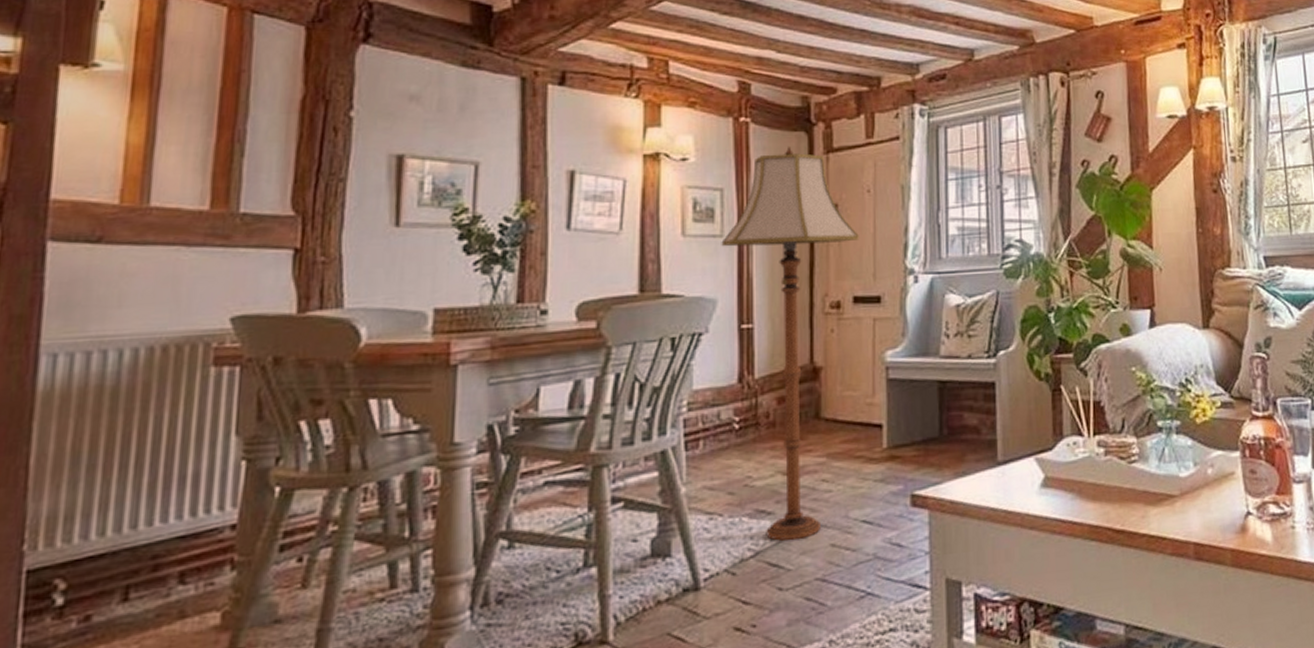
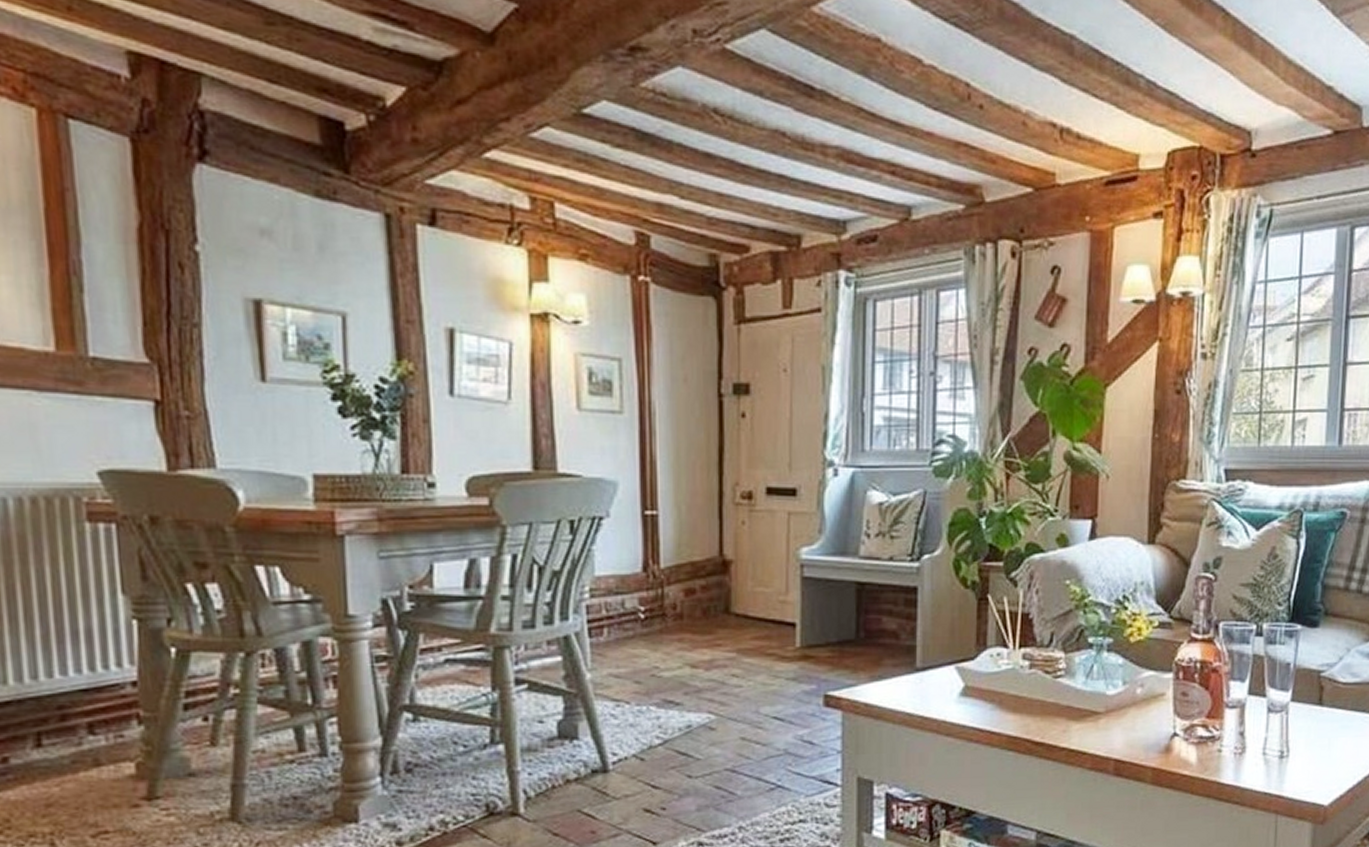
floor lamp: present [721,147,859,541] -> none [621,314,773,731]

